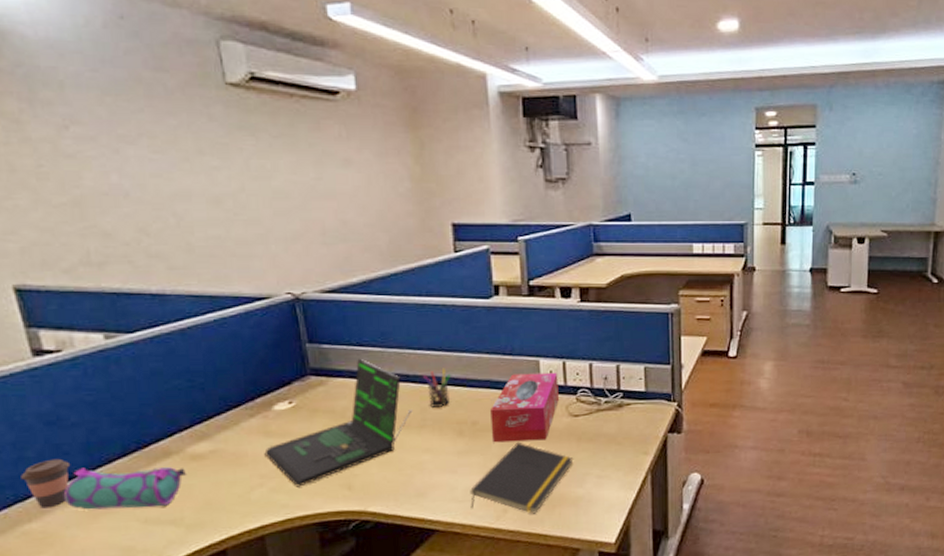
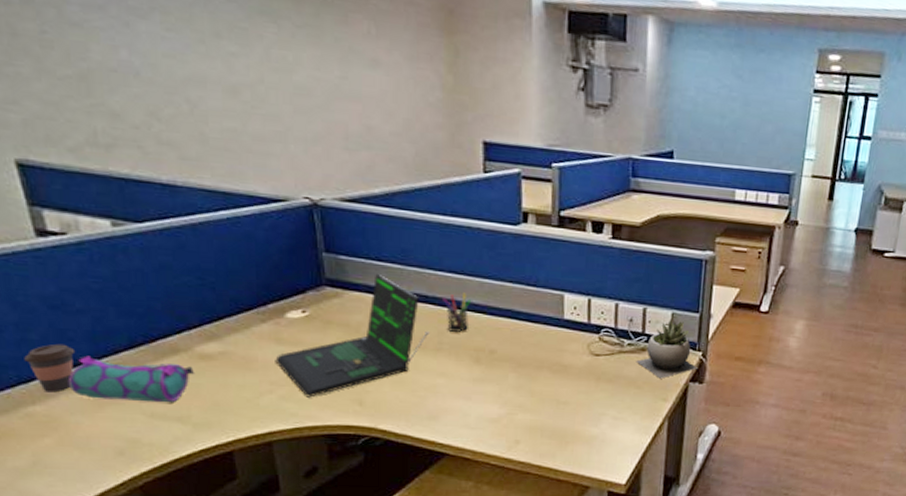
notepad: present [470,442,574,514] -> none [482,375,591,448]
tissue box: present [491,372,559,443] -> none [509,306,582,376]
succulent plant: none [614,372,674,433] -> present [636,318,697,379]

